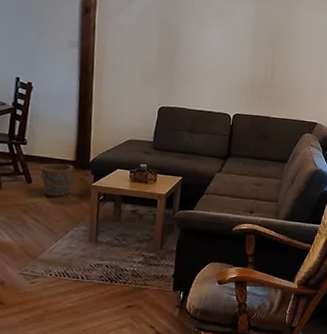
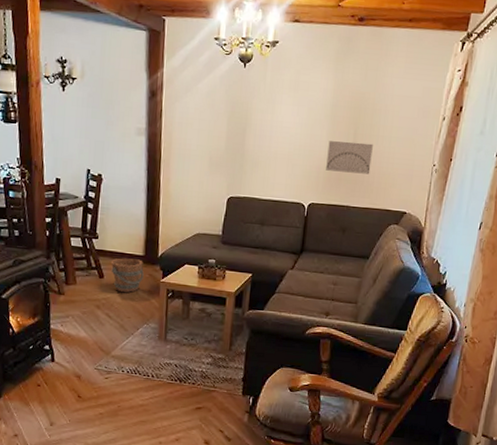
wall art: none [249,60,289,90] -> present [326,141,373,174]

